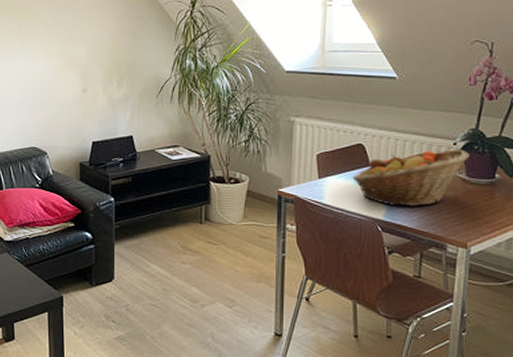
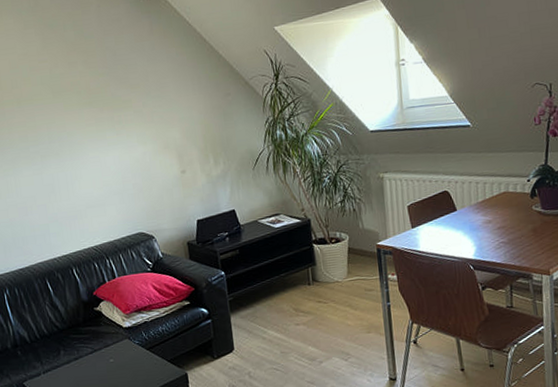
fruit basket: present [352,149,469,206] -> none [442,185,542,245]

